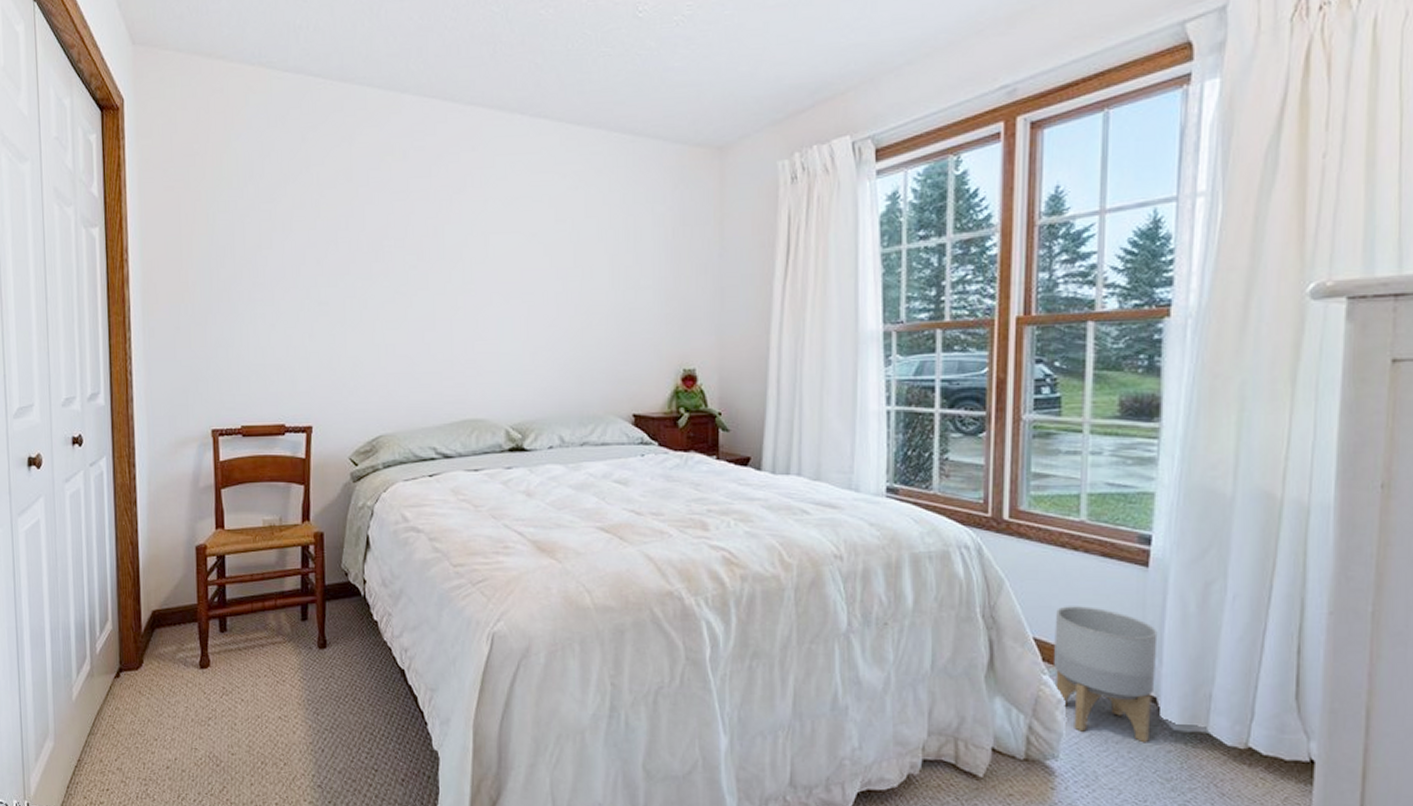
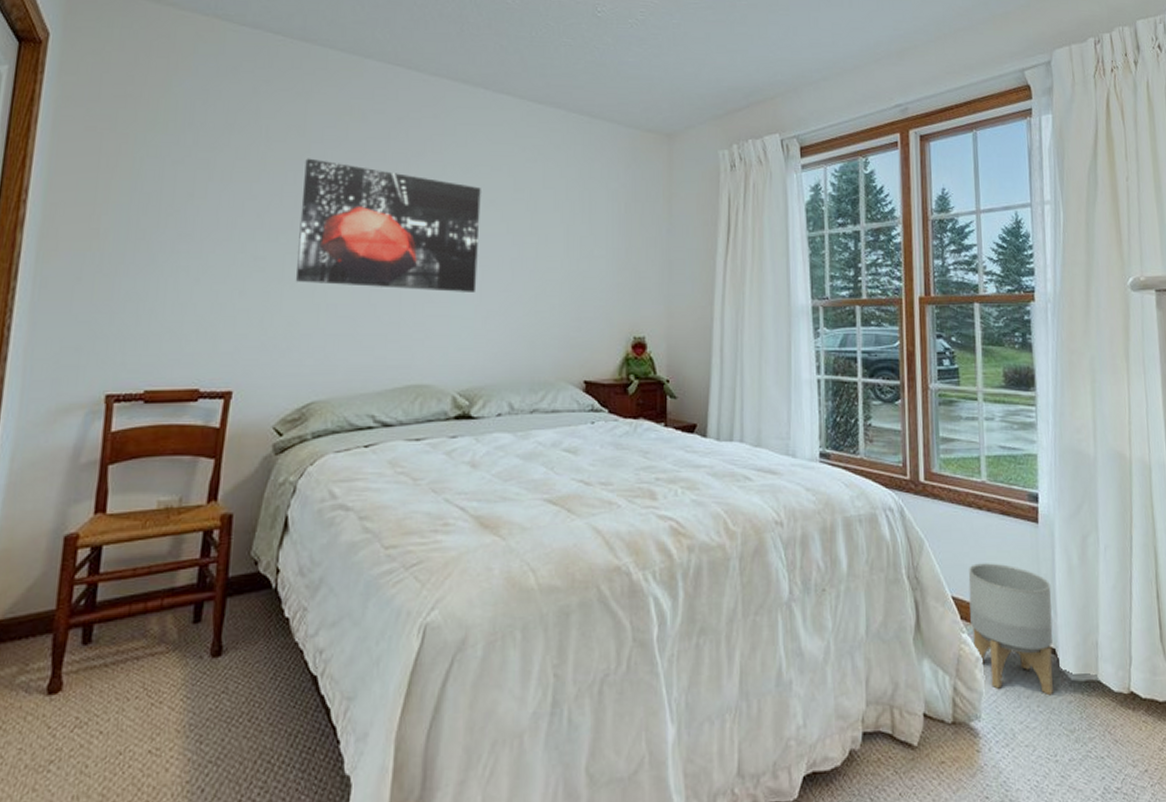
wall art: none [355,202,523,329] -> present [295,158,481,292]

